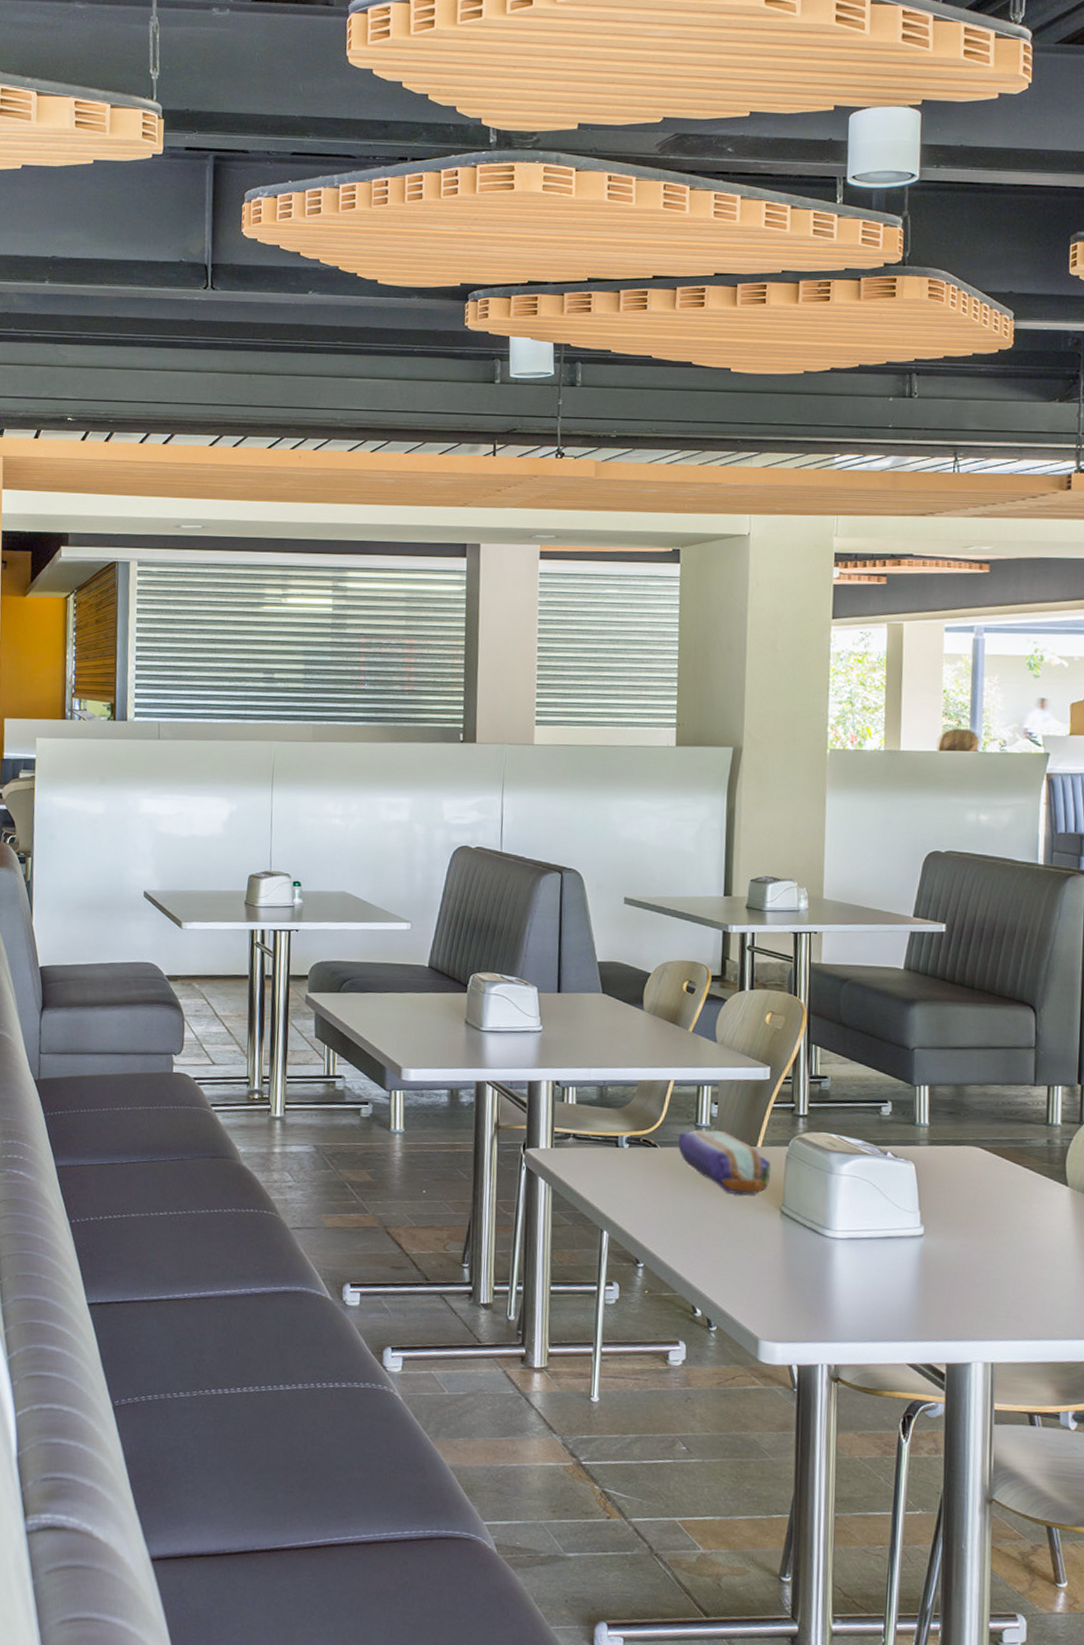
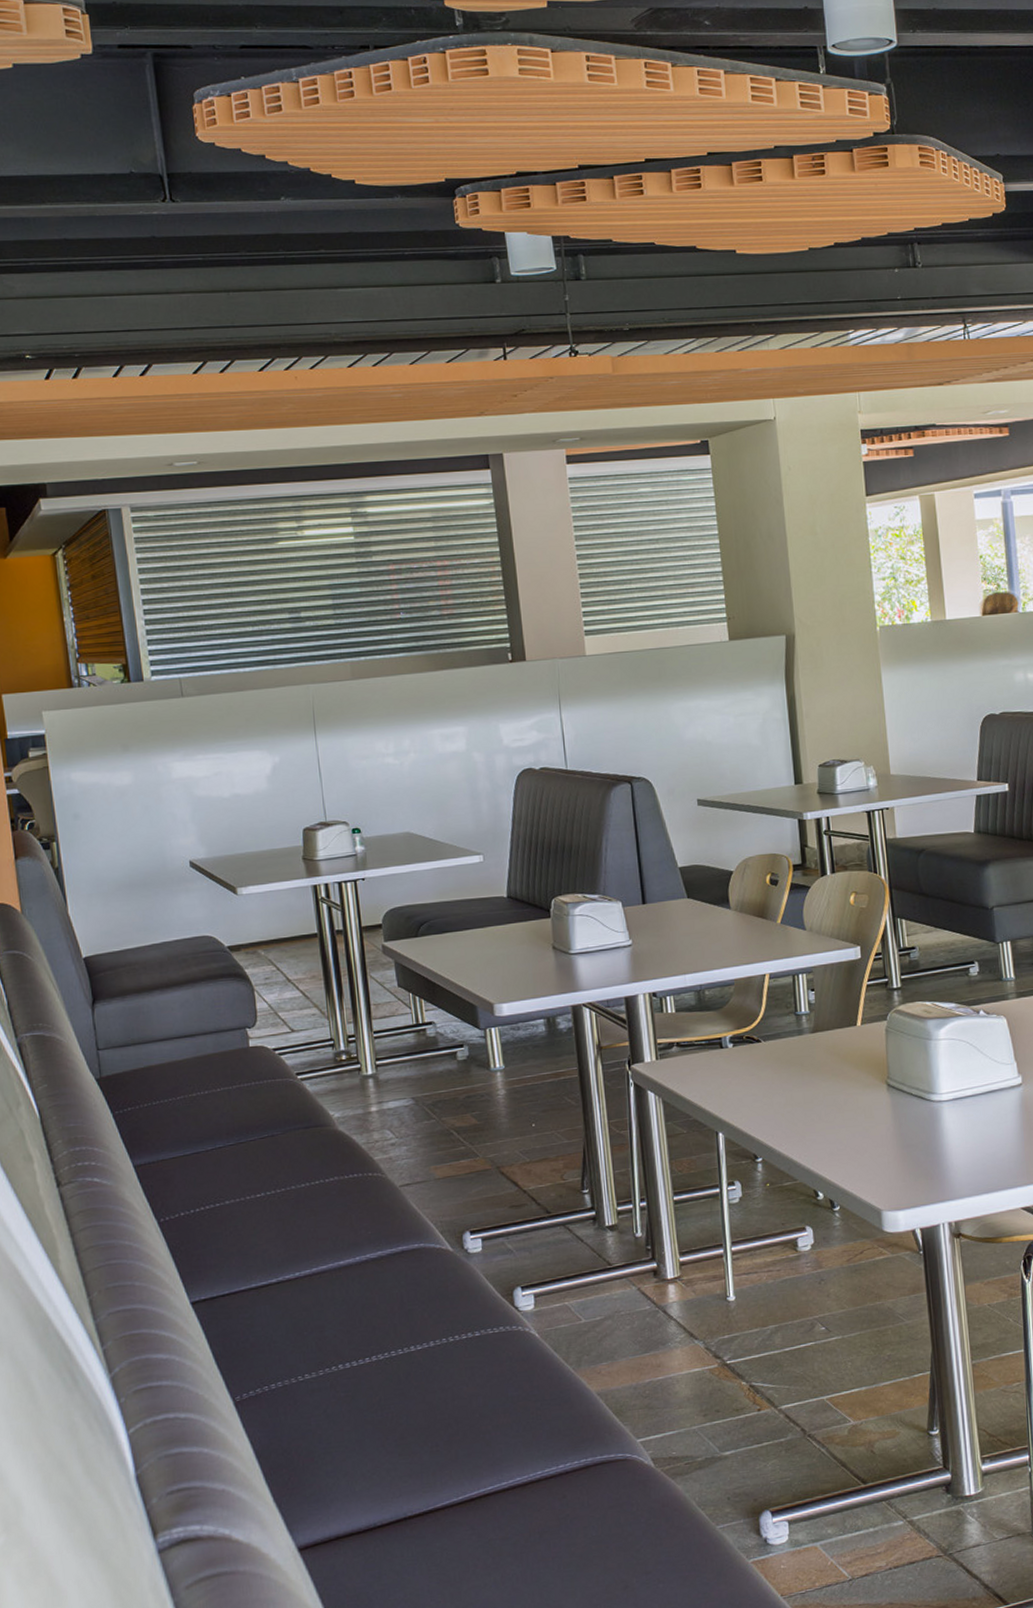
pencil case: present [678,1129,771,1195] -> none [780,1015,874,1076]

